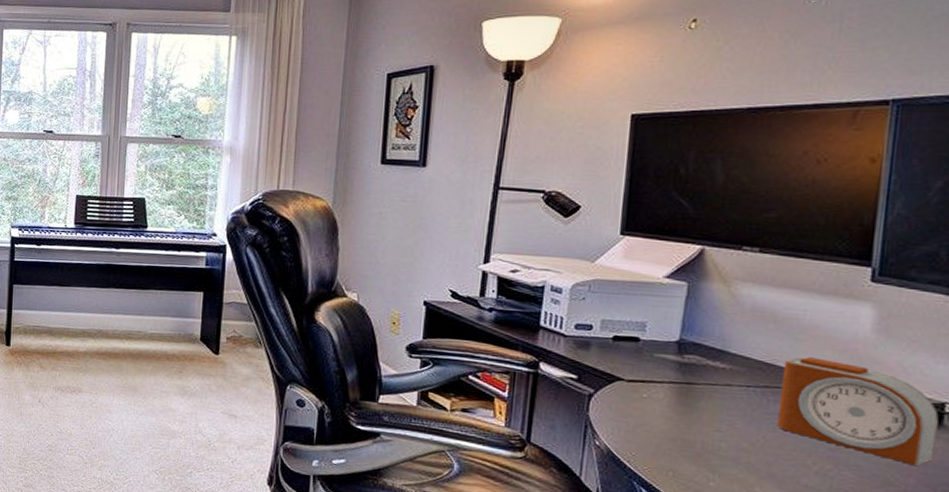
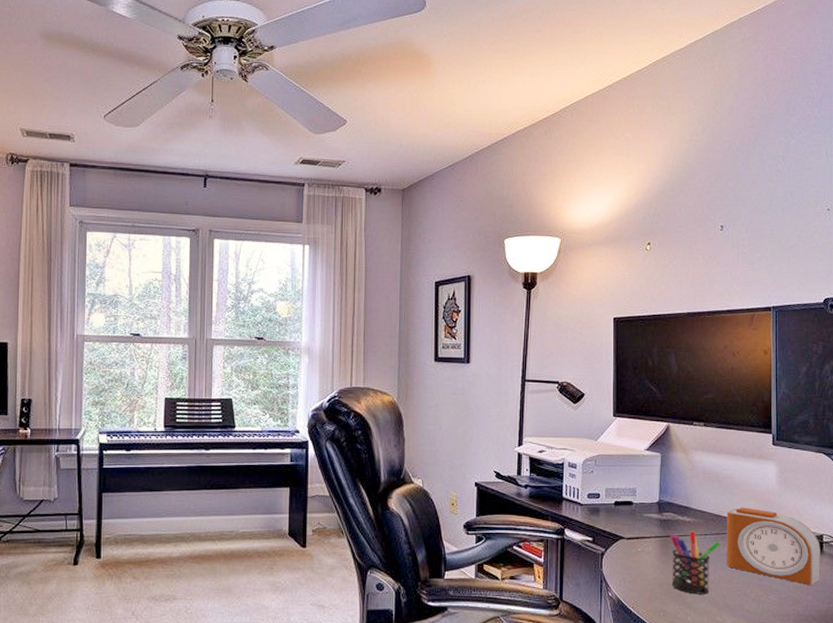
pen holder: none [688,379,771,459] -> present [670,530,721,595]

